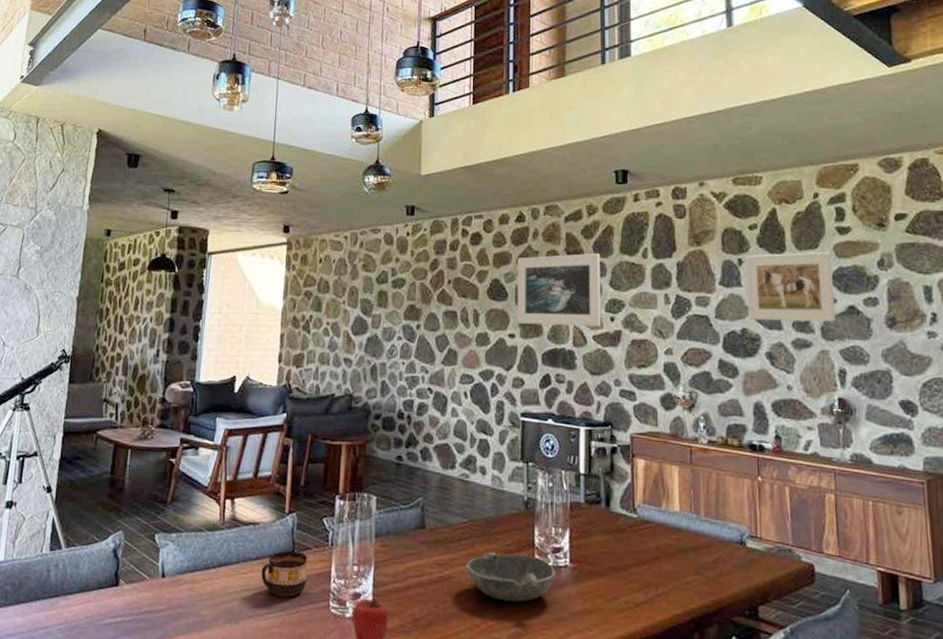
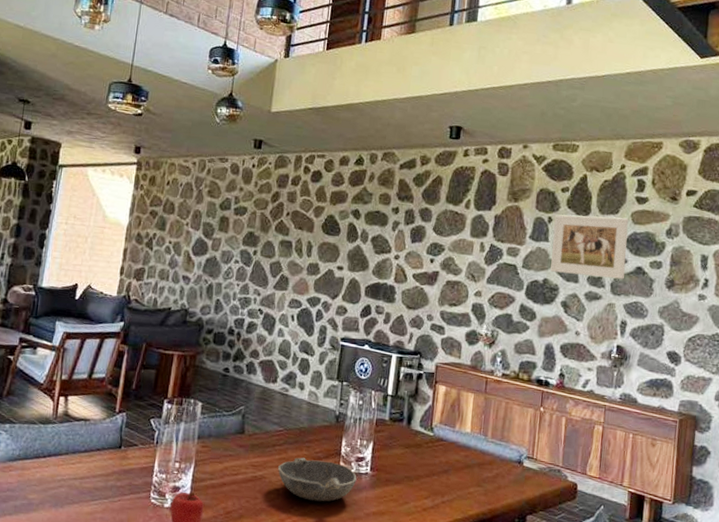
cup: present [261,550,308,597] -> none [88,445,134,487]
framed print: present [517,254,602,327] -> none [346,197,428,266]

